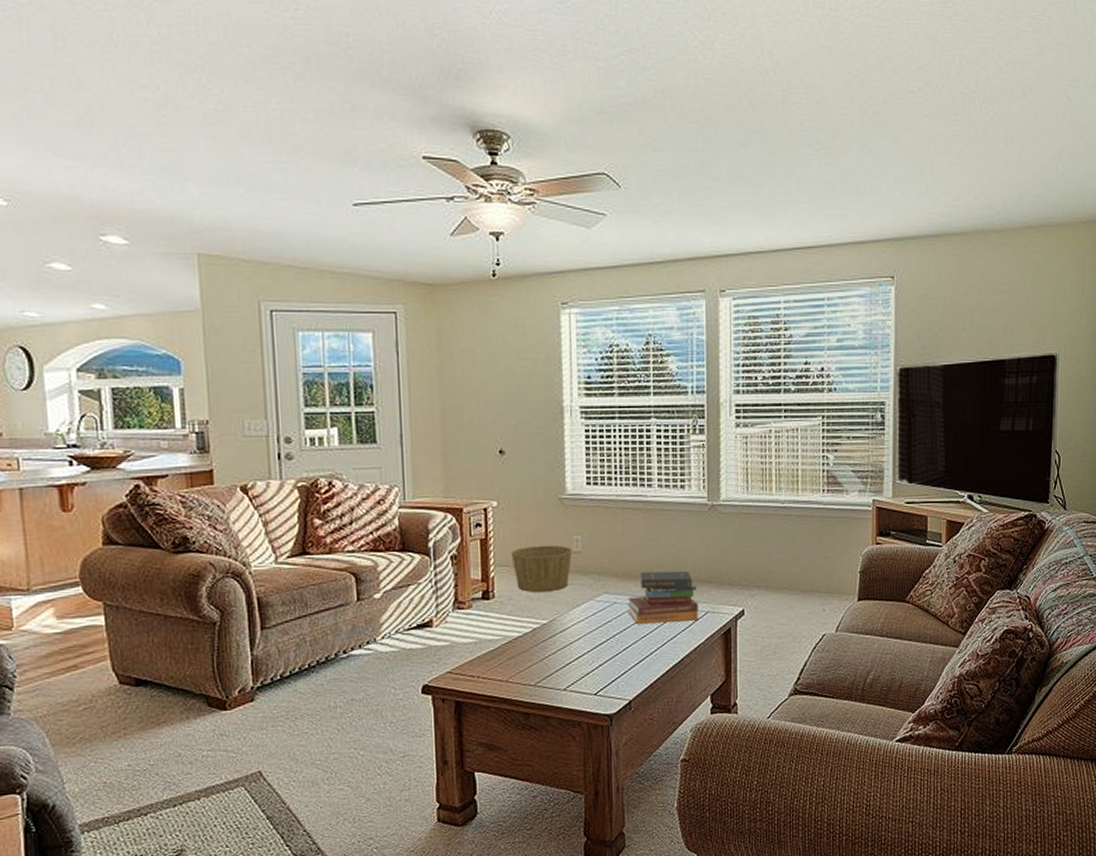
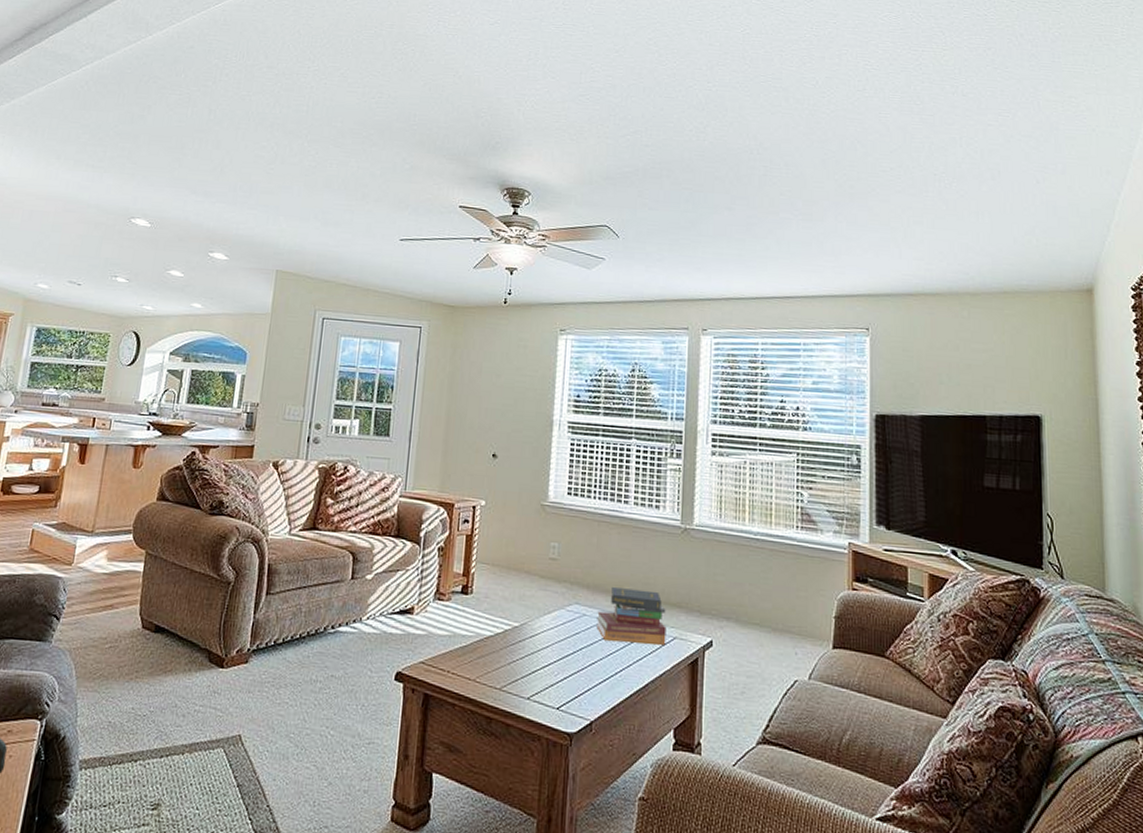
basket: present [511,545,573,592] -> none [492,547,549,595]

